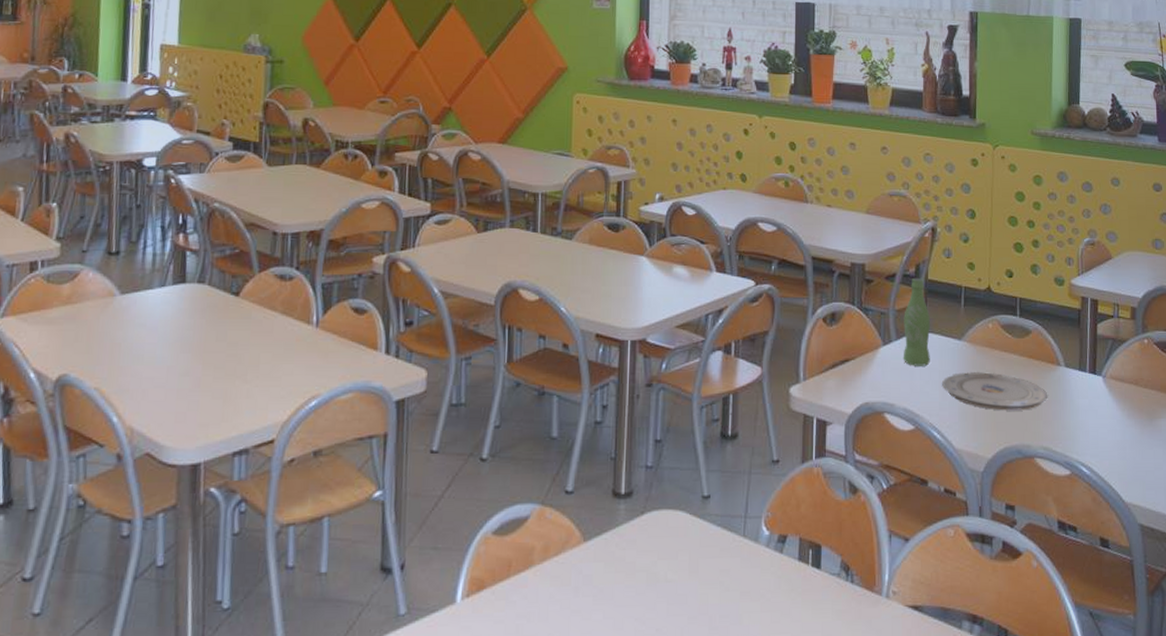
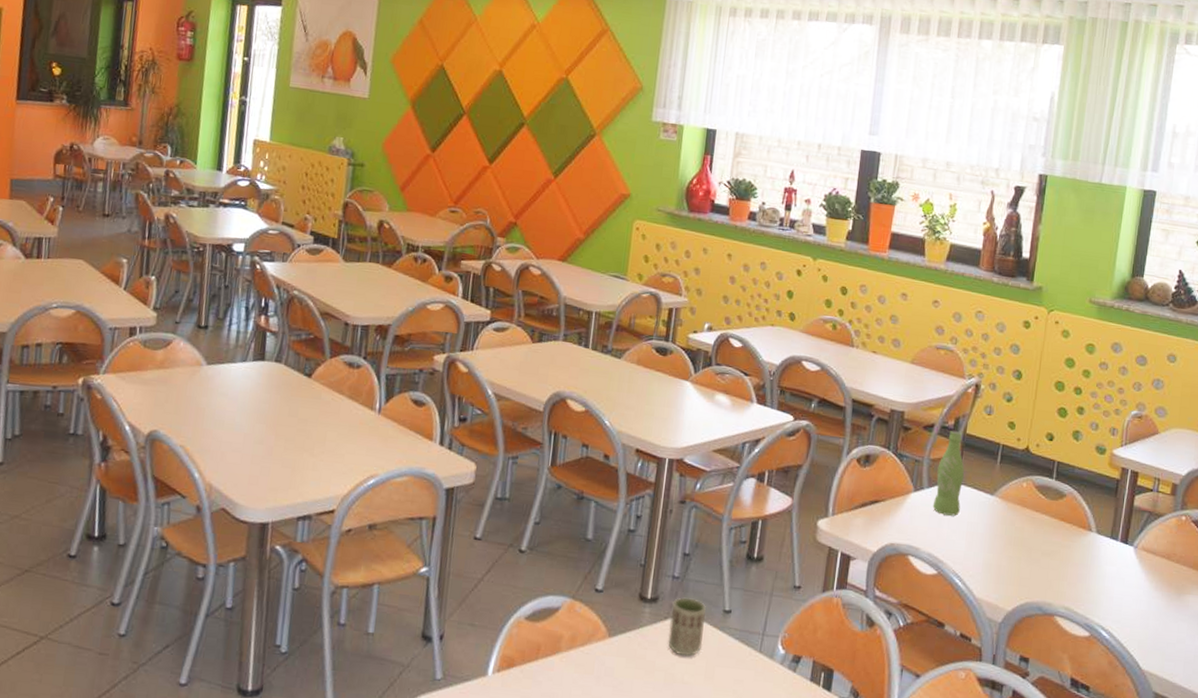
cup: none [647,487,684,552] -> present [668,597,706,657]
plate: present [941,372,1048,411] -> none [968,526,1076,570]

